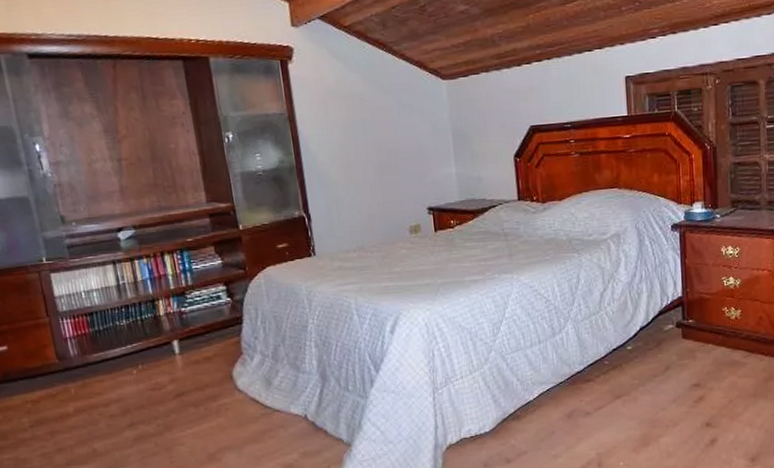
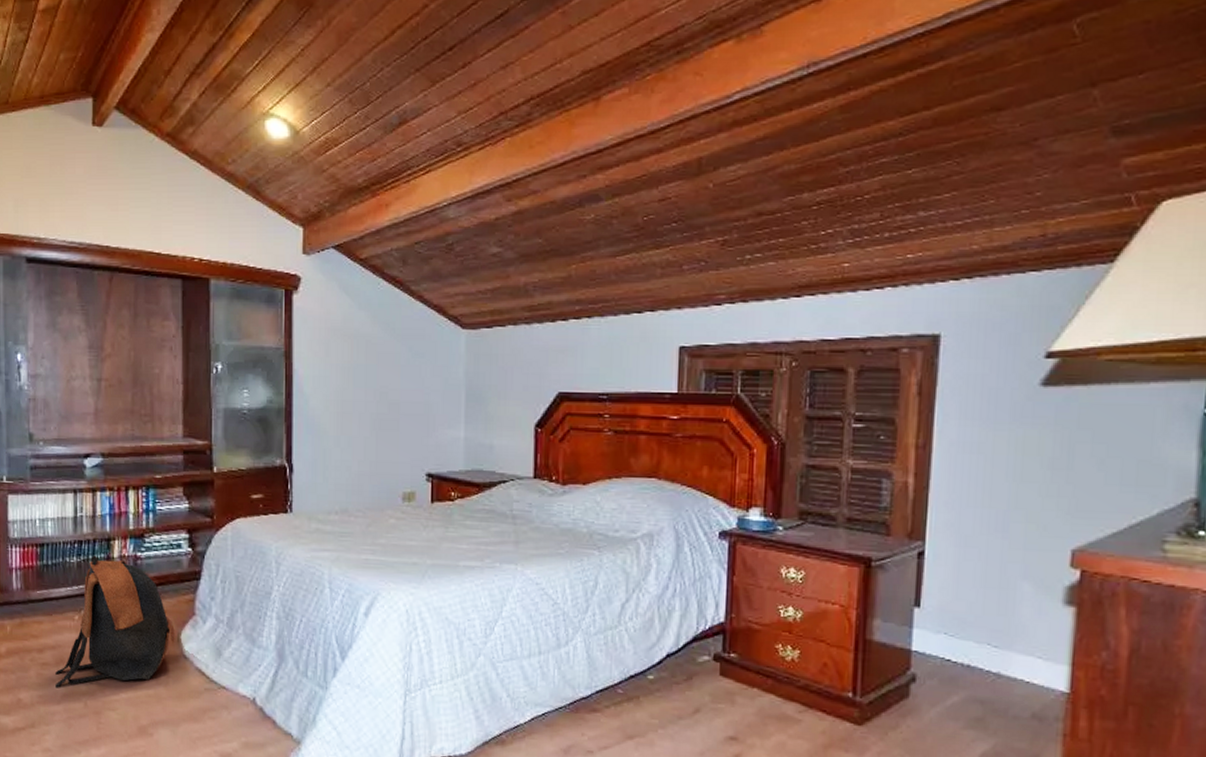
backpack: none [123,316,228,434] -> present [55,555,175,688]

